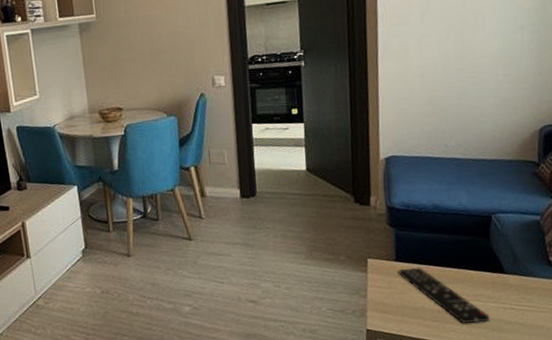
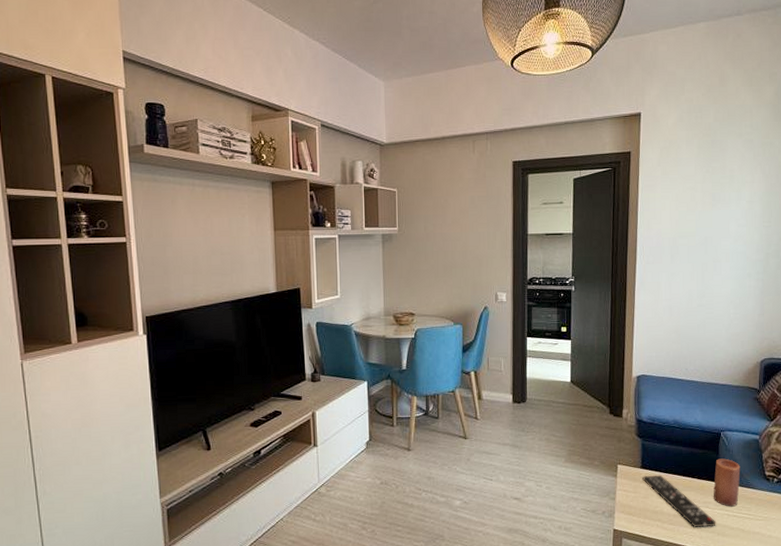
candle: none [485,244,518,299] -> present [713,458,741,507]

